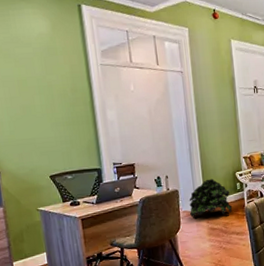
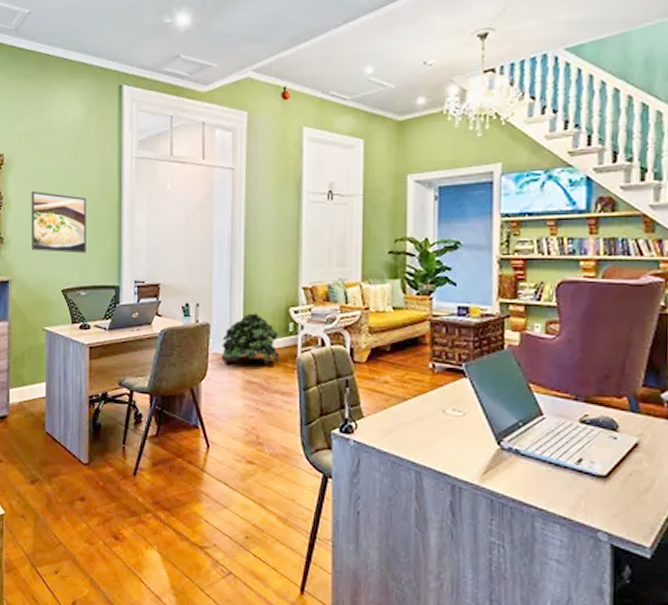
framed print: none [8,94,68,146] -> present [31,190,87,254]

